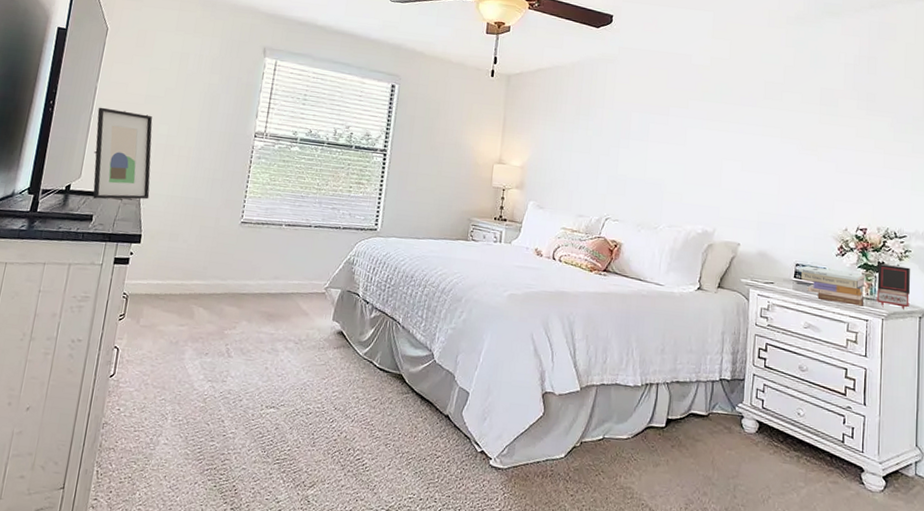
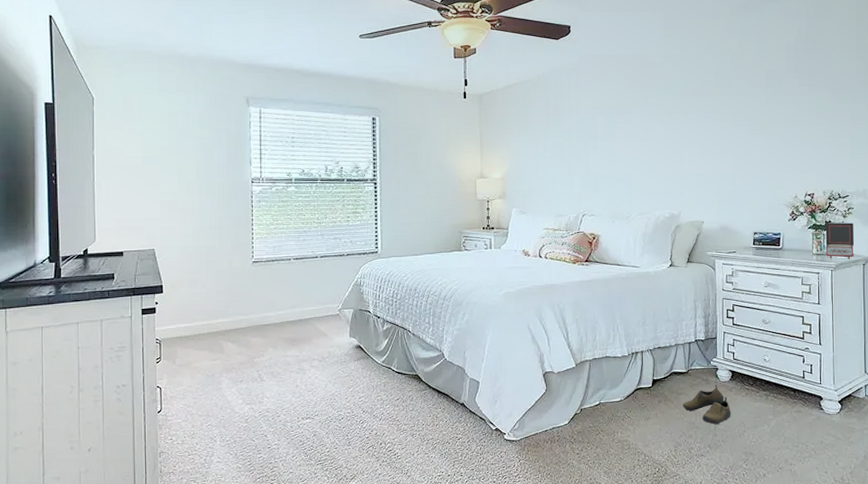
picture frame: present [93,107,153,200] -> none [99,173,163,258]
shoe: none [698,435,755,484] -> present [682,384,731,424]
books: present [798,265,865,306] -> none [756,233,815,262]

